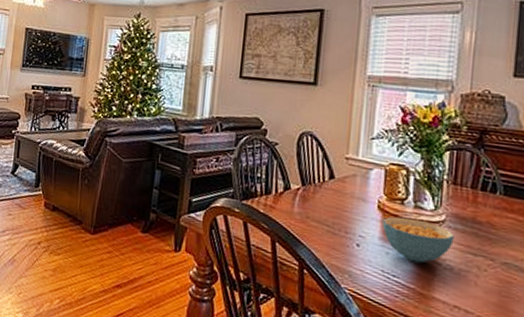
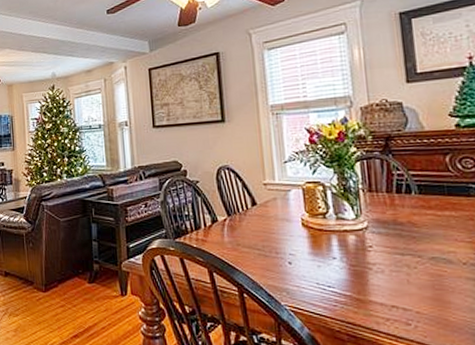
cereal bowl: present [382,216,454,264] -> none [309,230,380,271]

